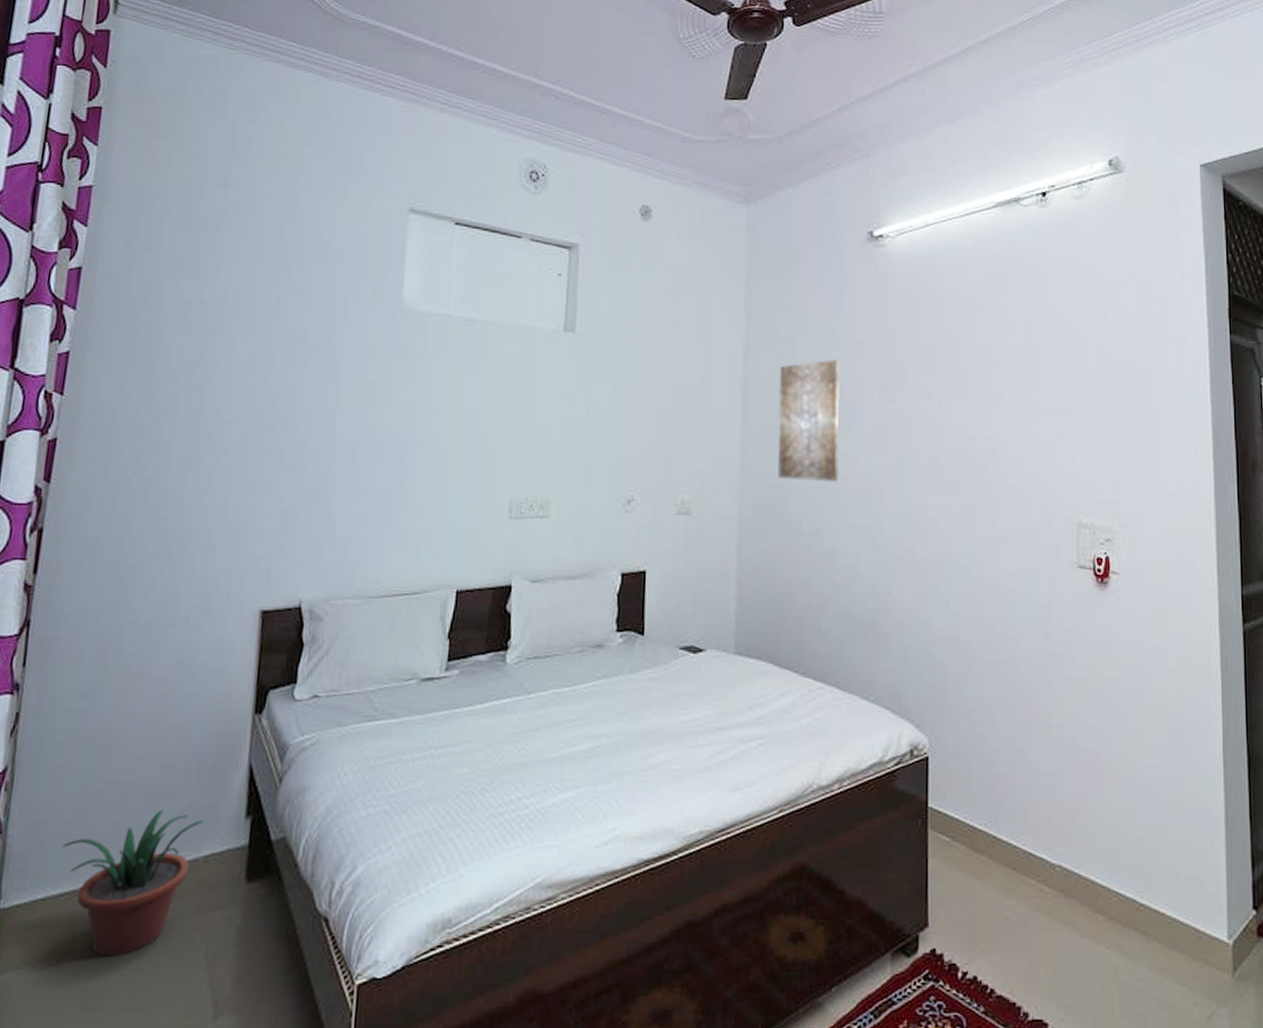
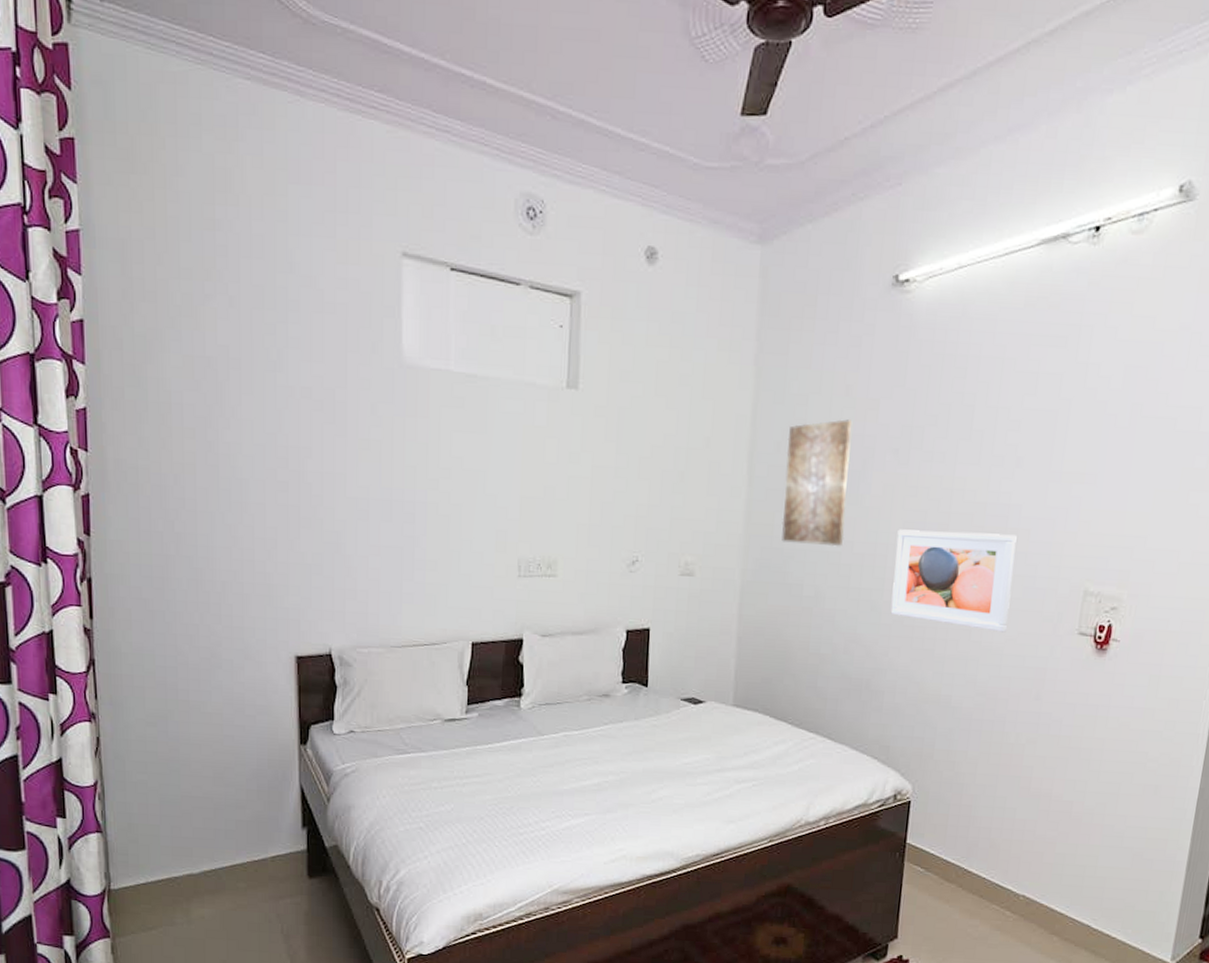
potted plant: present [63,809,205,957] -> none [154,819,268,929]
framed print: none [890,464,1007,567] -> present [890,529,1017,633]

